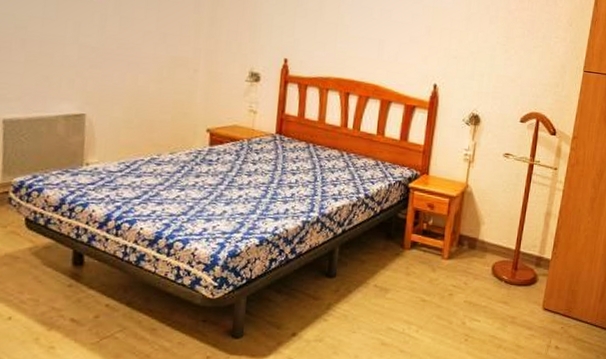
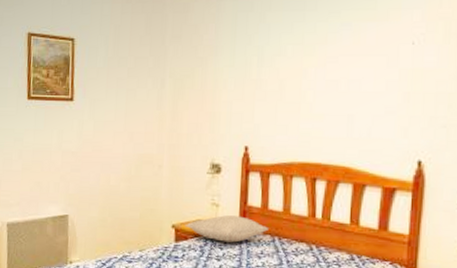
pillow: none [220,122,304,148] -> present [184,215,268,243]

